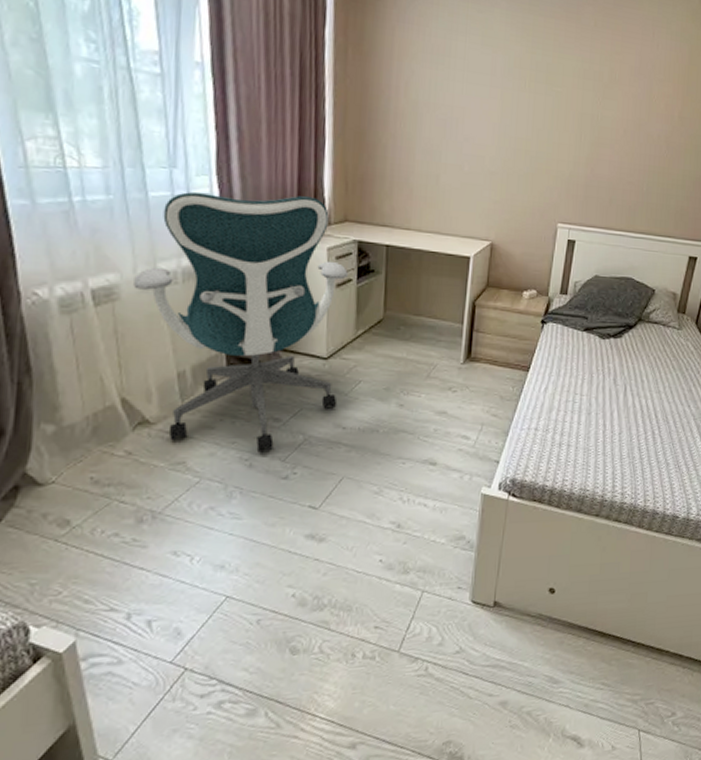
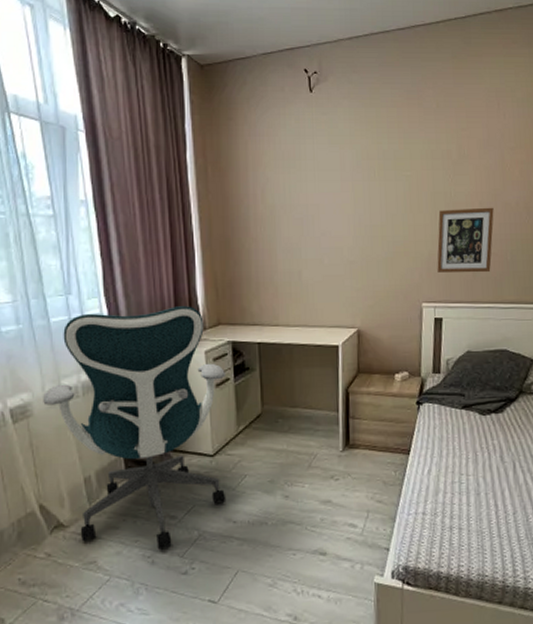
picture frame: none [576,132,637,201] -> present [437,207,494,273]

